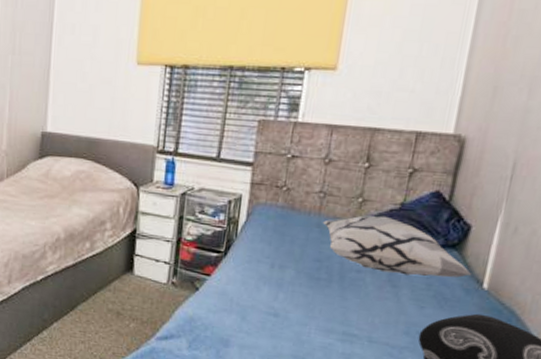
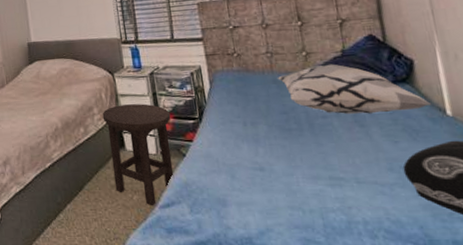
stool: none [112,223,194,337] -> present [102,104,175,206]

